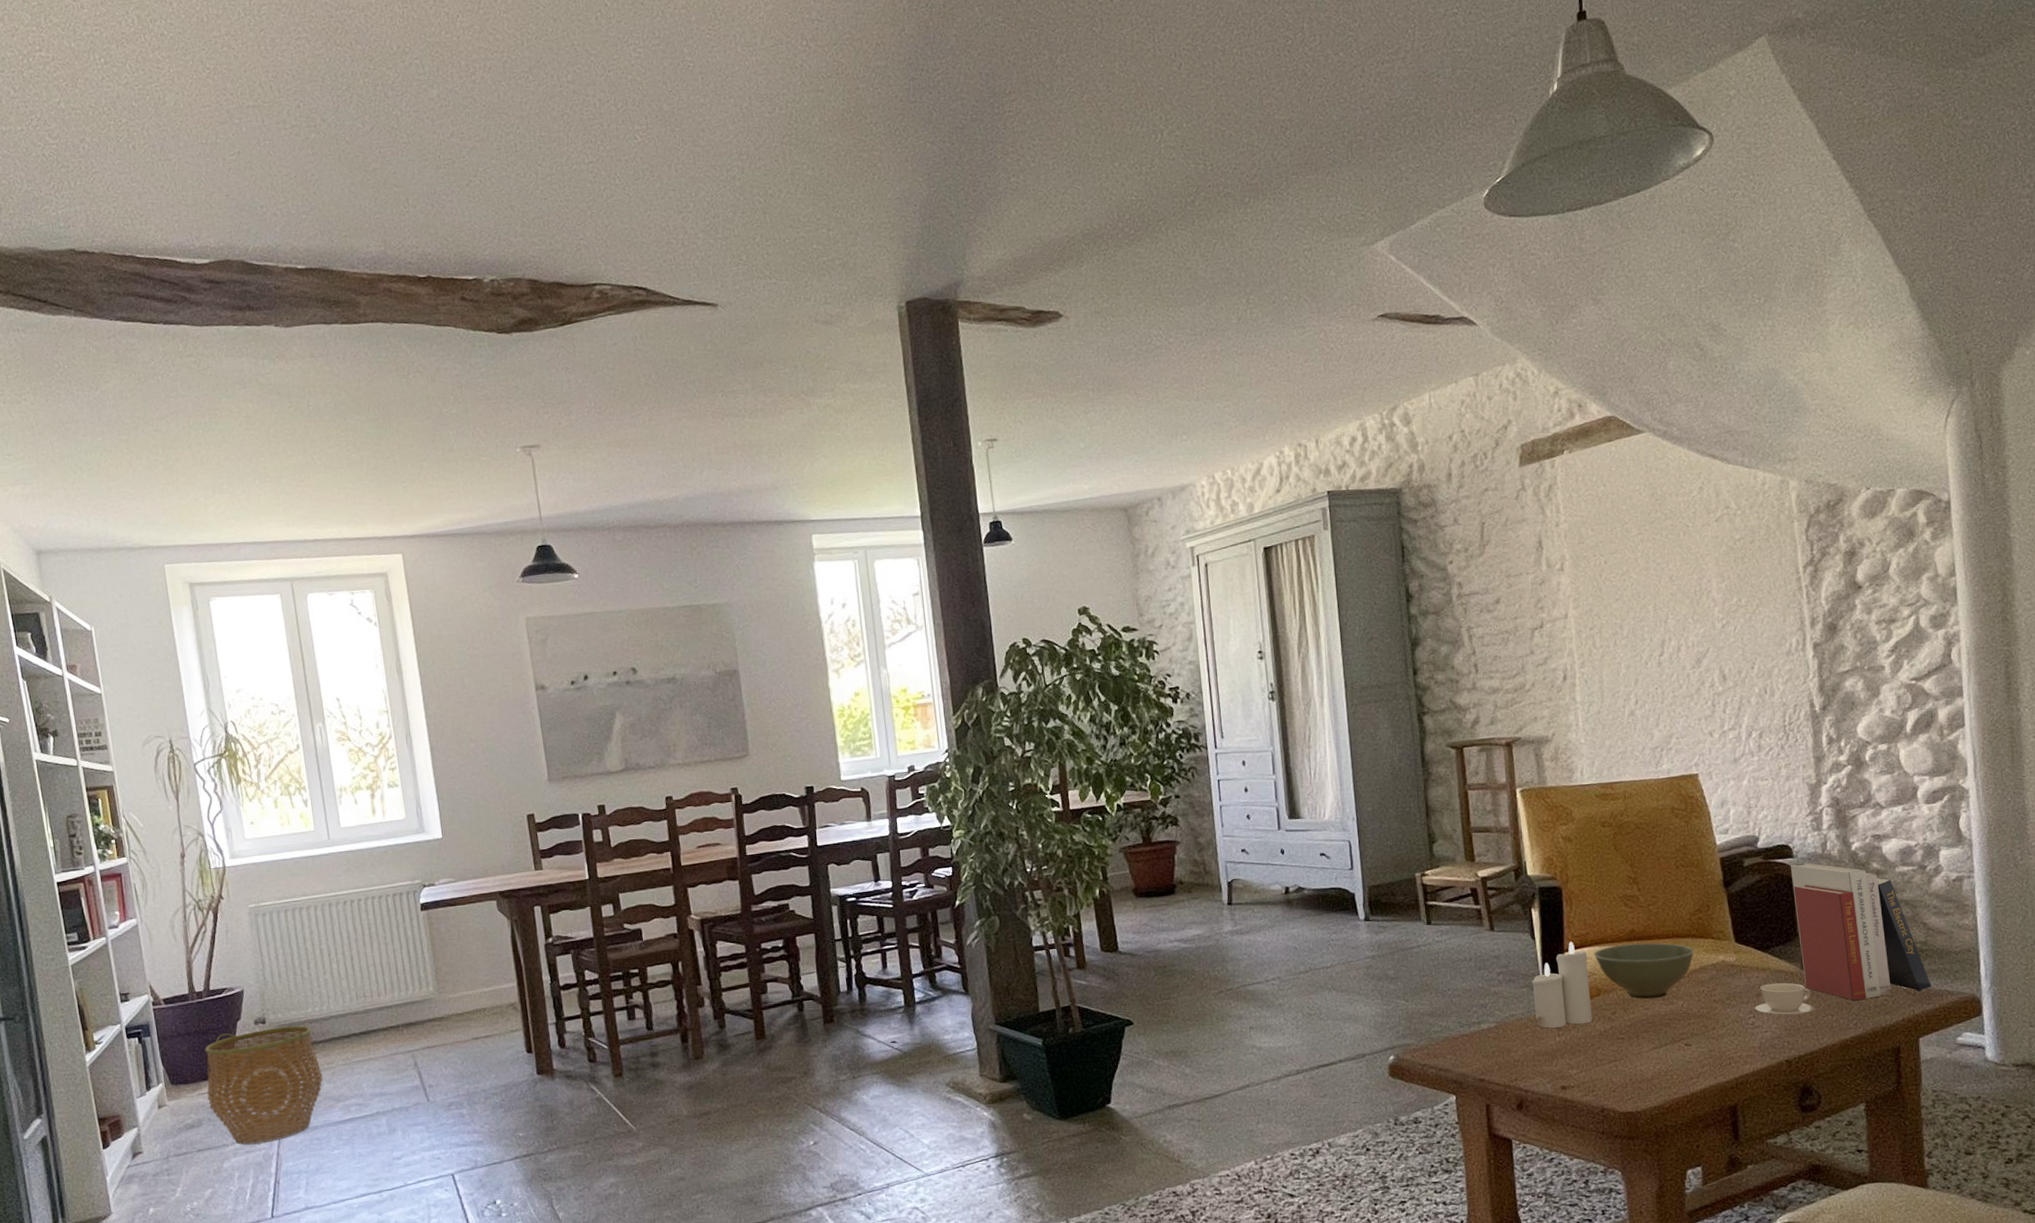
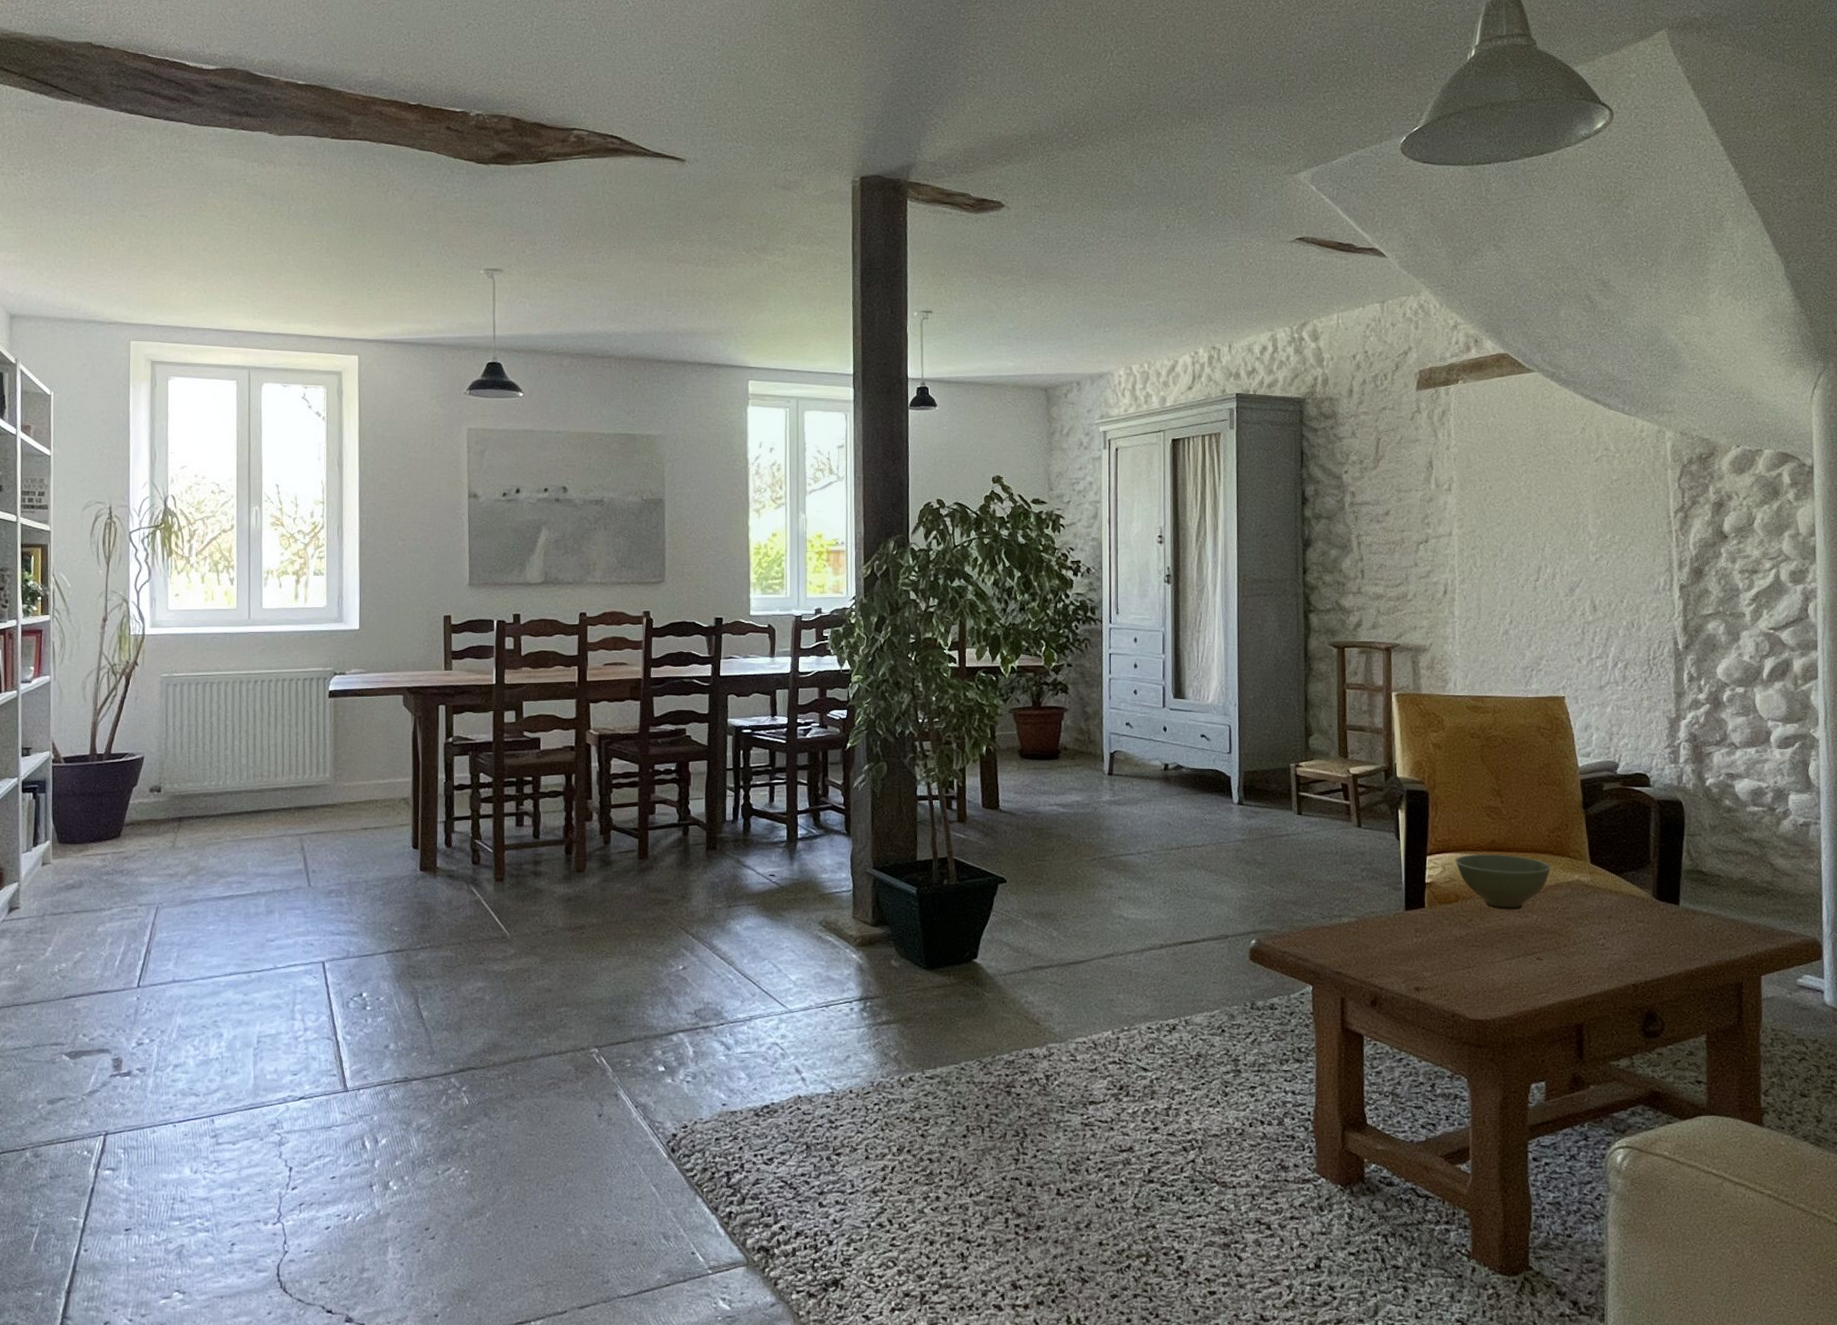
basket: present [204,1025,324,1146] -> none [92,797,209,912]
candle: present [1532,941,1593,1029] -> none [1394,846,1450,929]
teacup: present [1755,982,1815,1015] -> none [1606,907,1663,940]
books: present [1790,862,1932,1001] -> none [1647,793,1775,933]

